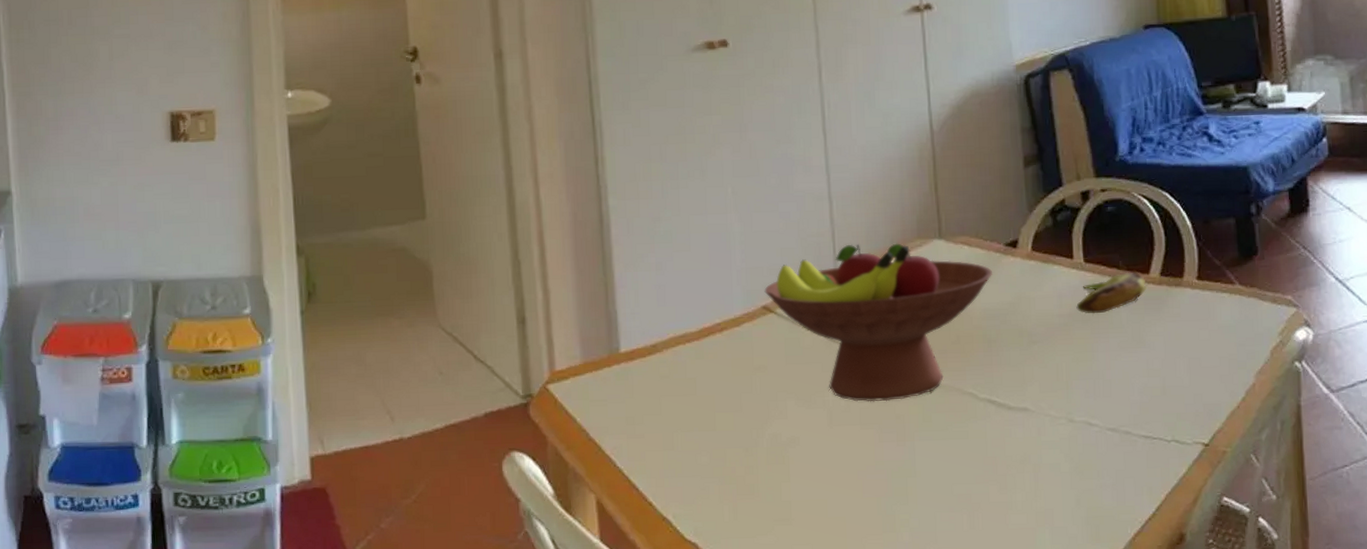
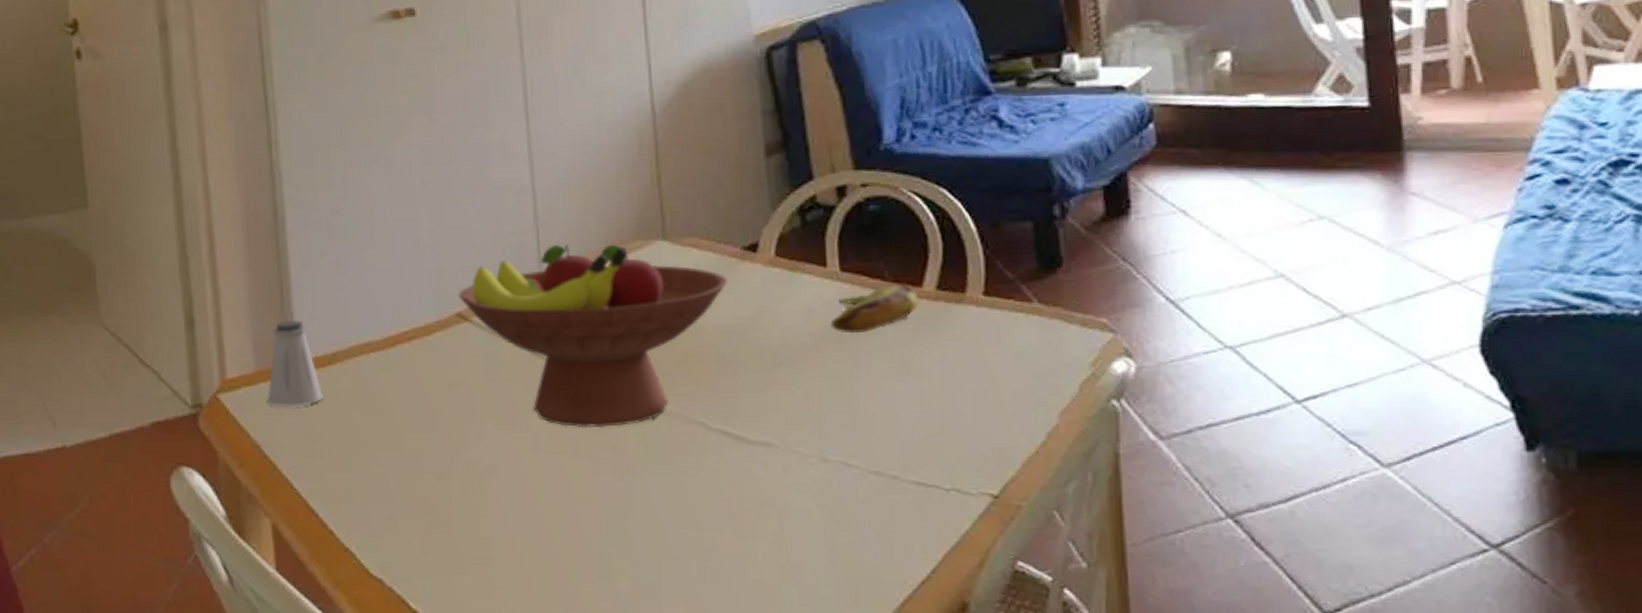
saltshaker: none [593,316,644,395] -> present [267,320,323,408]

